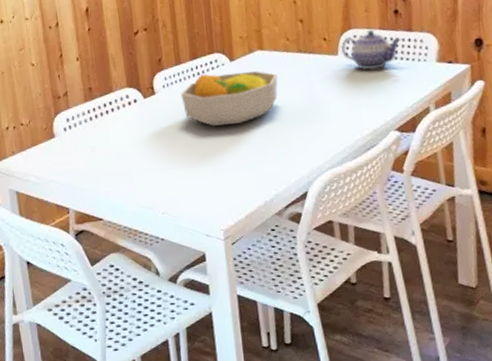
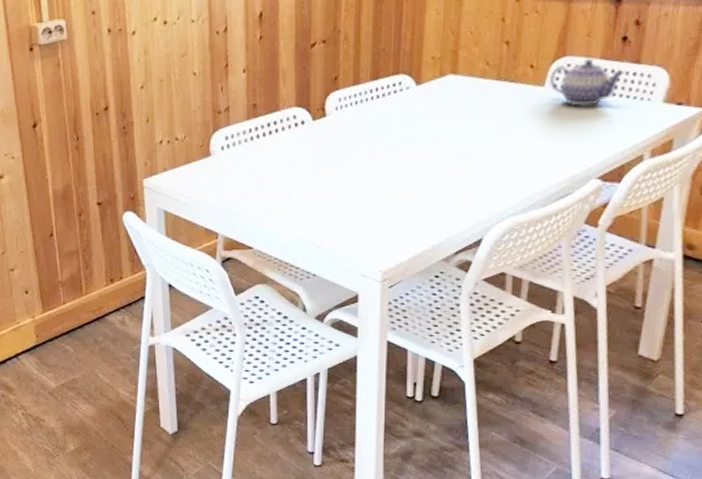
fruit bowl: present [180,70,278,126] -> none [354,97,469,157]

